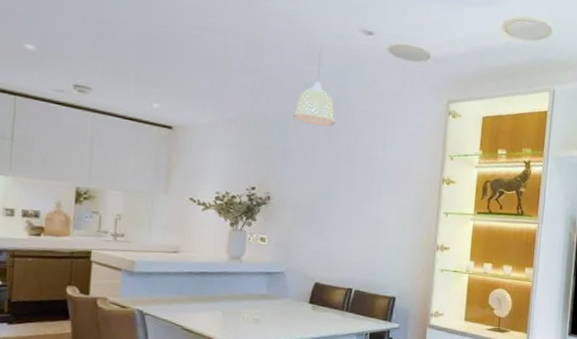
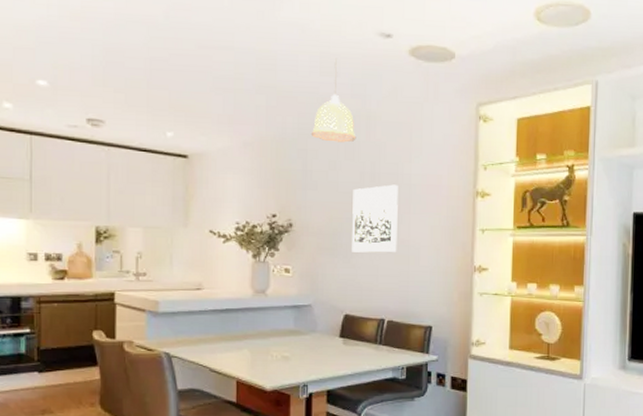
wall art: none [325,167,372,229] -> present [352,184,398,253]

